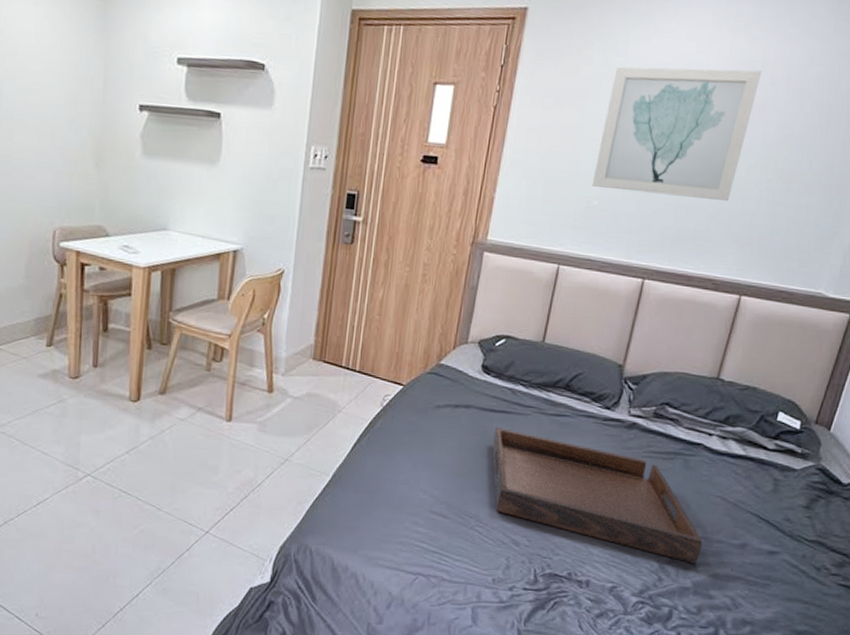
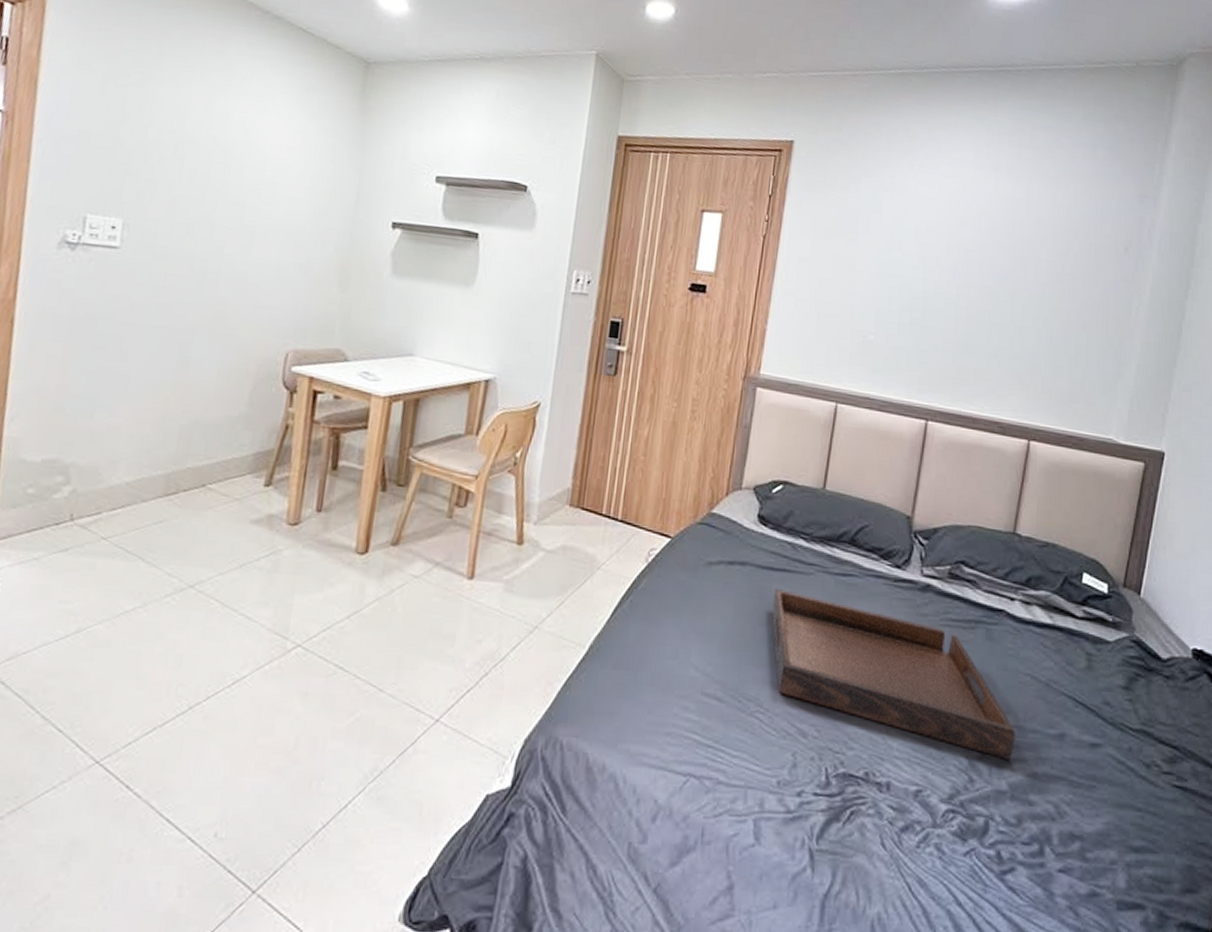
wall art: present [591,66,762,202] -> none [866,201,1027,340]

